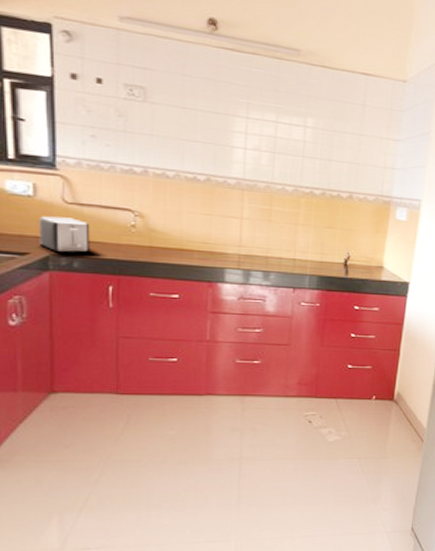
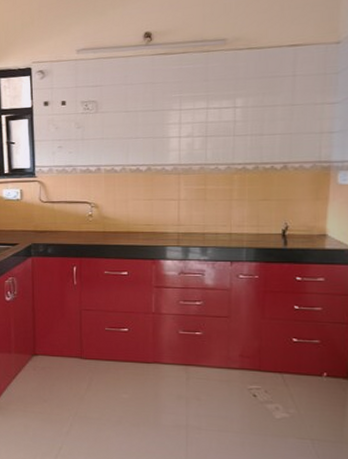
toaster: present [39,216,90,252] -> none [24,213,59,241]

